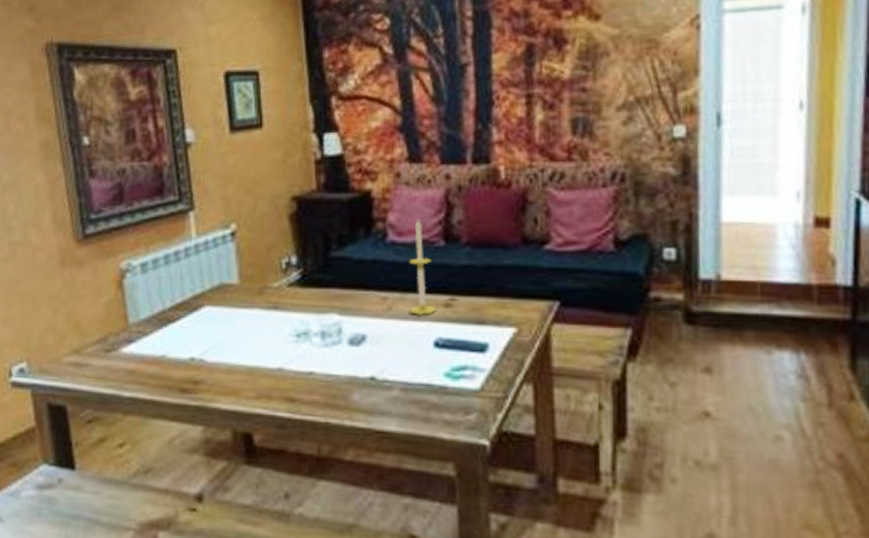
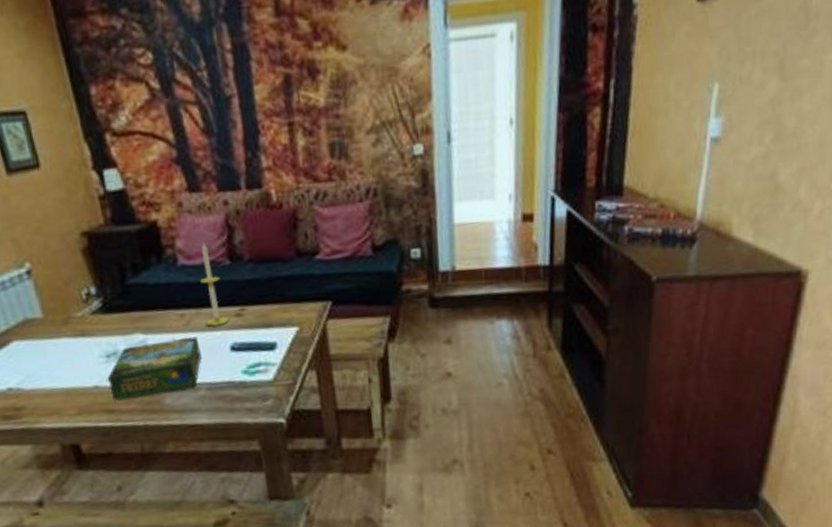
board game: none [293,324,399,388] -> present [107,336,201,401]

